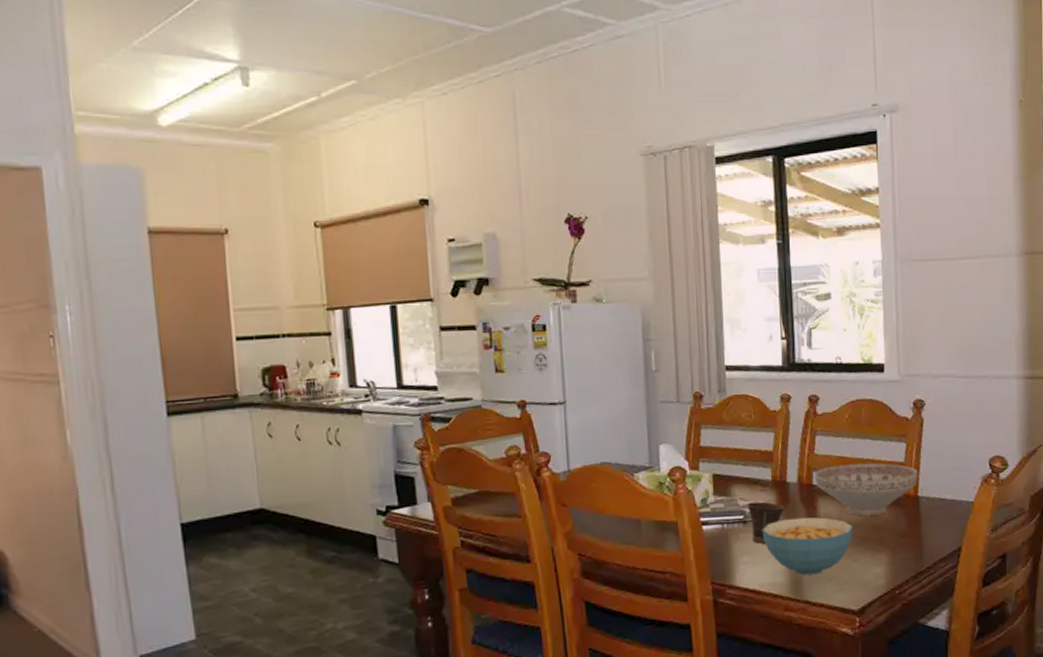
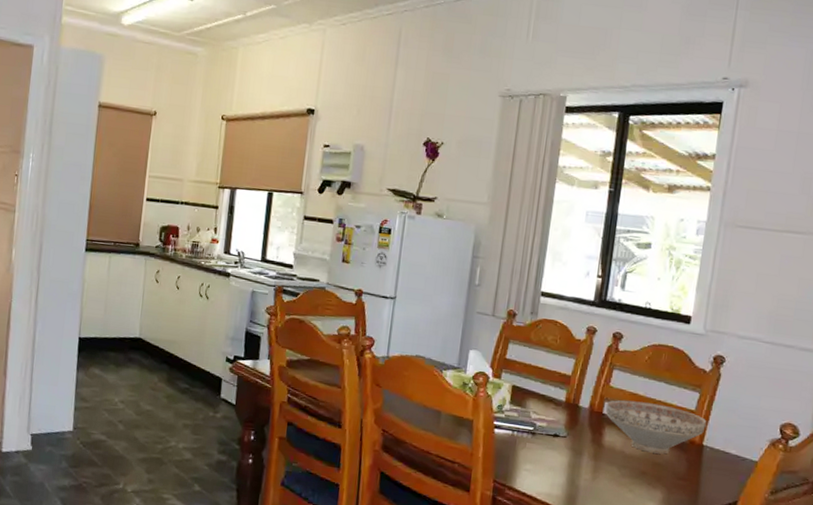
cup: present [747,501,784,544] -> none [537,417,572,457]
cereal bowl: present [762,517,853,576] -> none [547,438,634,496]

